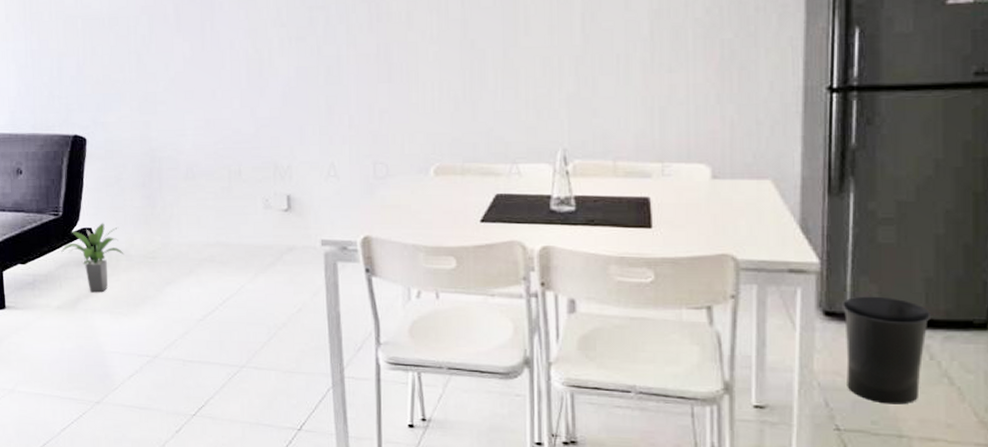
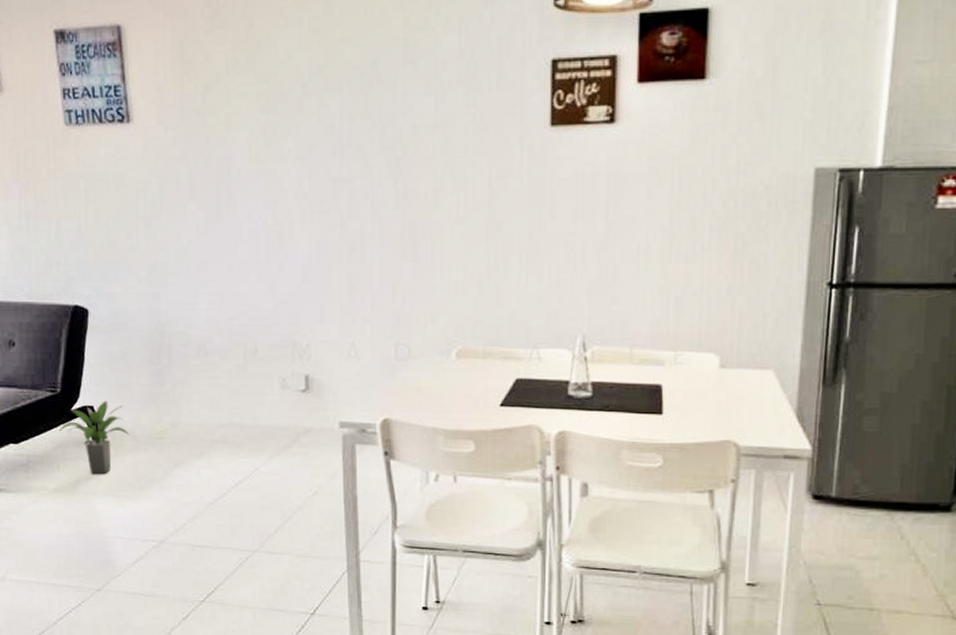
waste bin: present [843,296,932,405] -> none [828,480,905,581]

